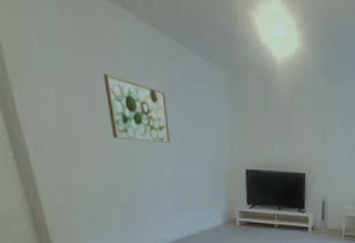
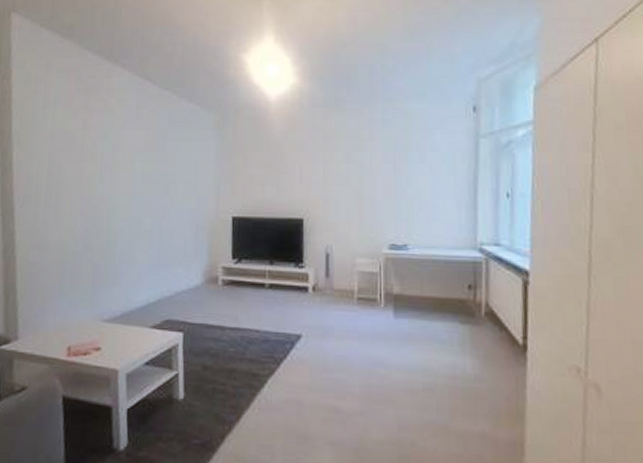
wall art: present [103,74,171,143] -> none [94,128,153,192]

